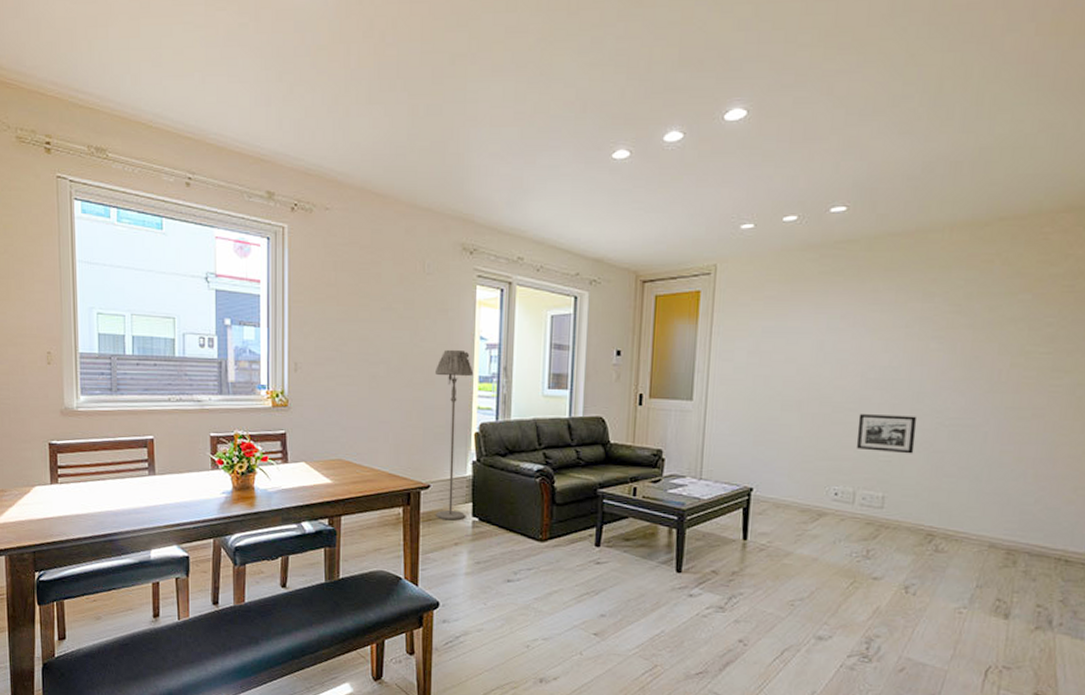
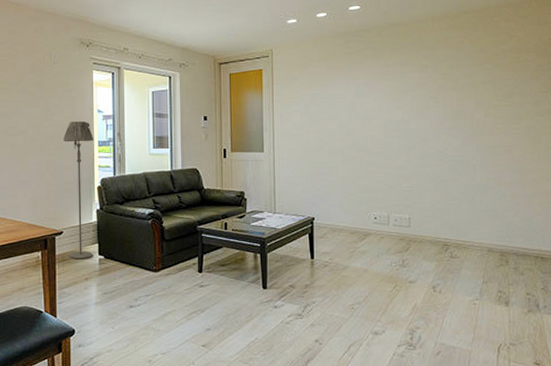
picture frame: present [856,414,918,454] -> none [385,156,427,184]

